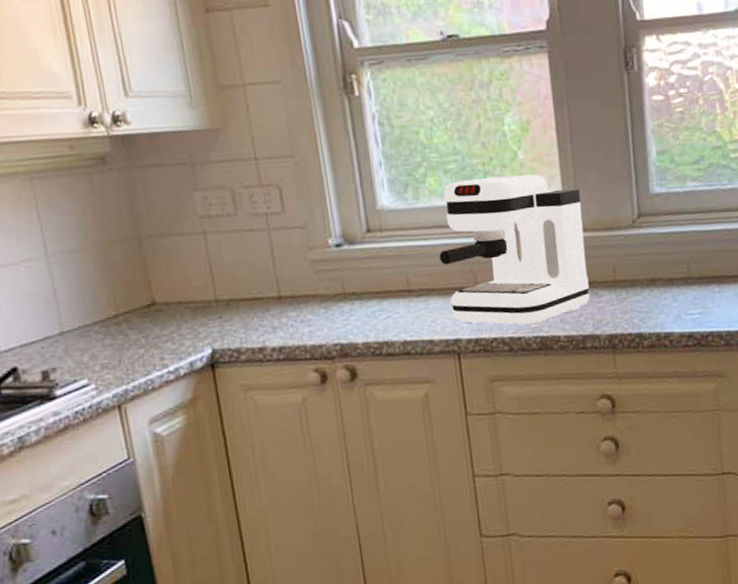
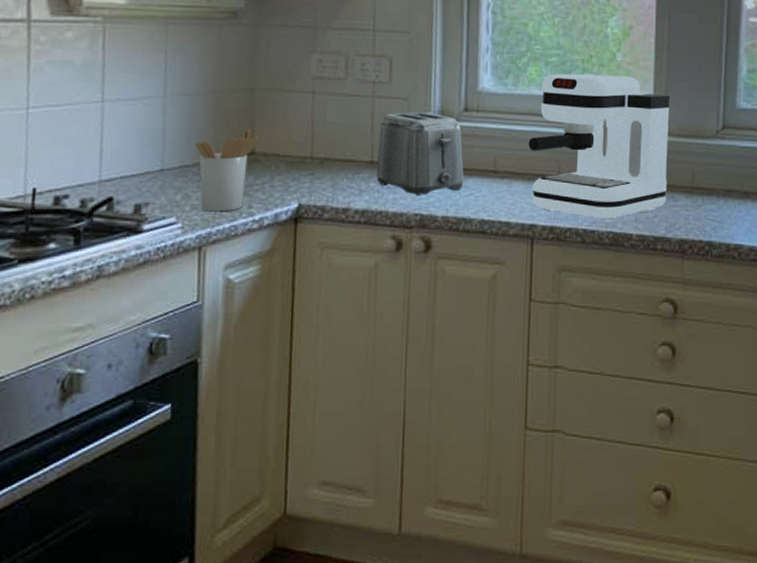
utensil holder: none [89,279,158,369] -> present [194,129,260,212]
toaster: none [281,239,380,325] -> present [376,112,465,195]

